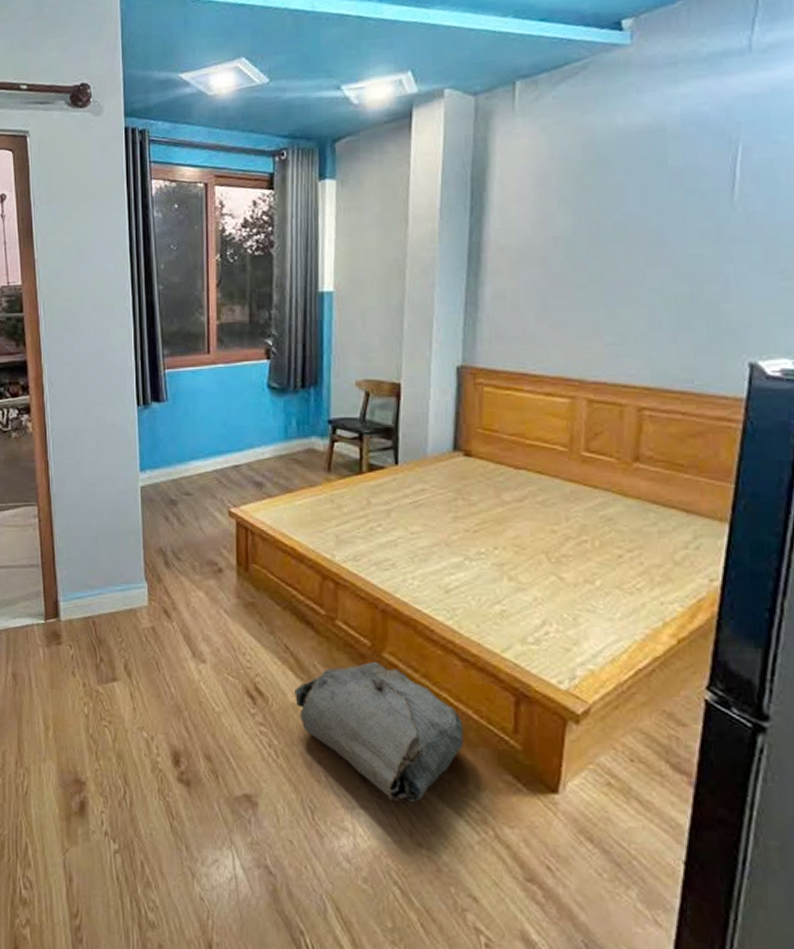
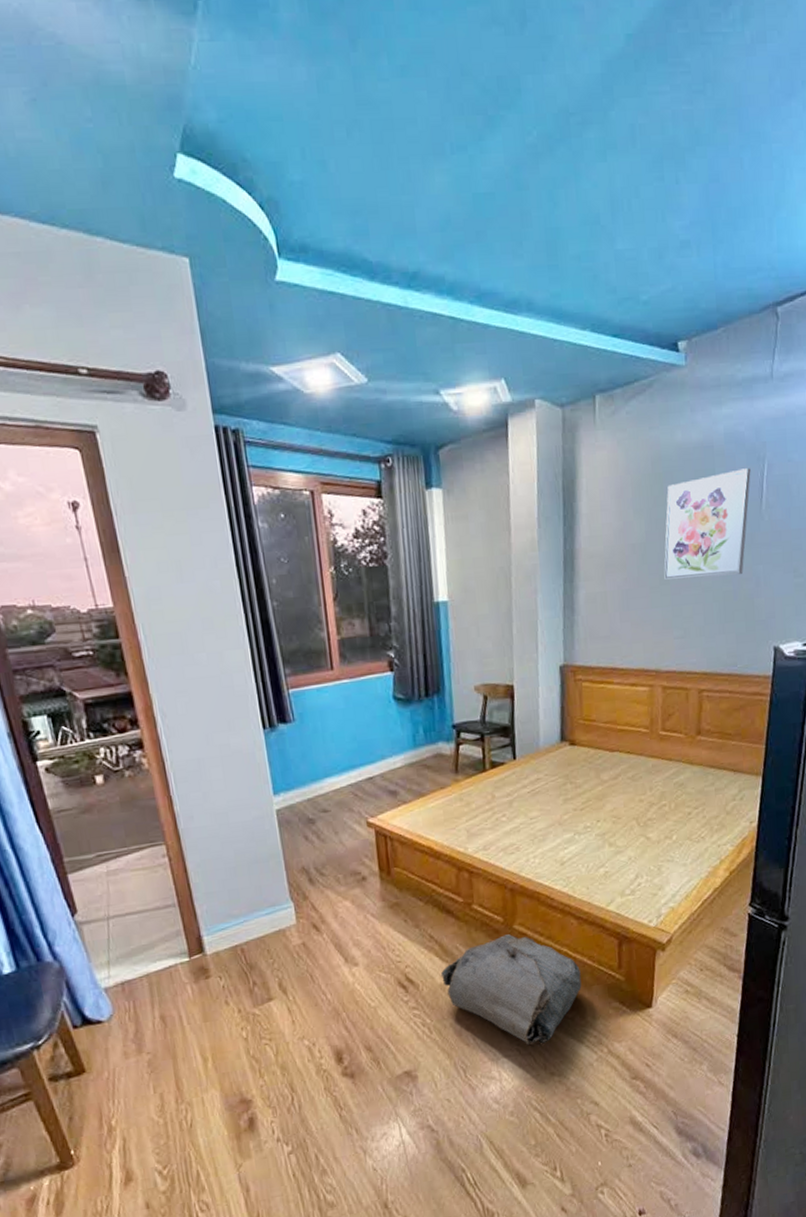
wall art: none [594,152,718,279] -> present [664,468,751,581]

